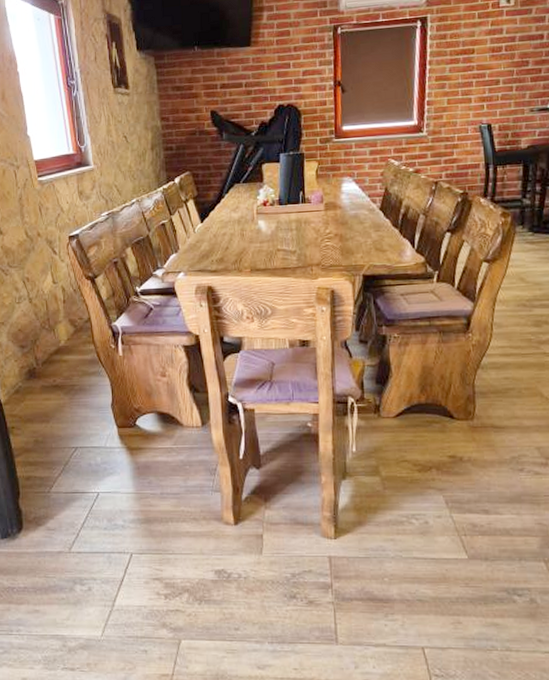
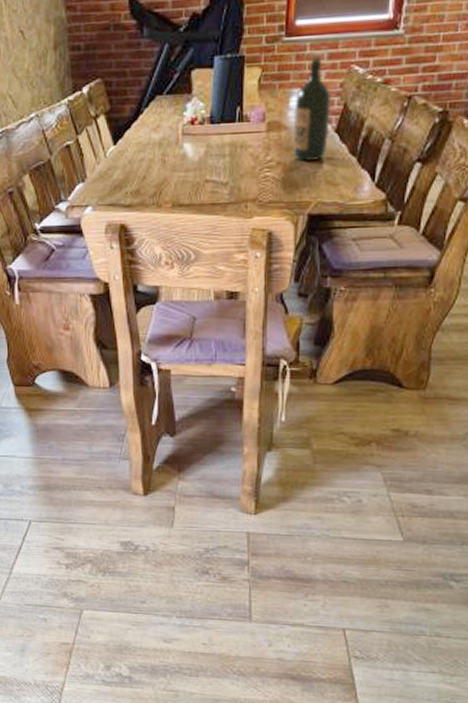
wine bottle: none [346,152,376,233] -> present [292,55,332,161]

